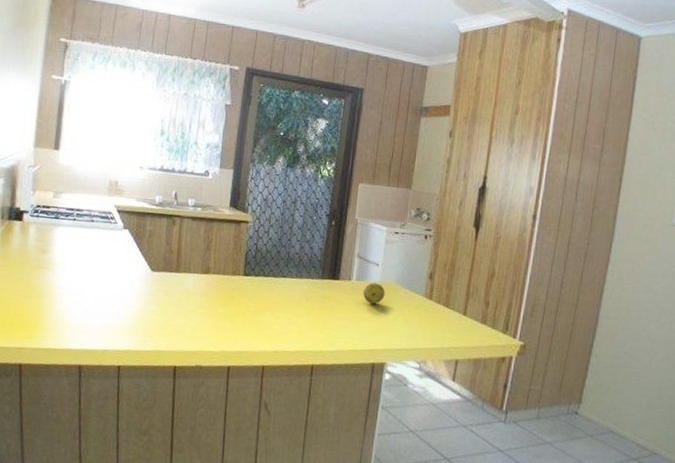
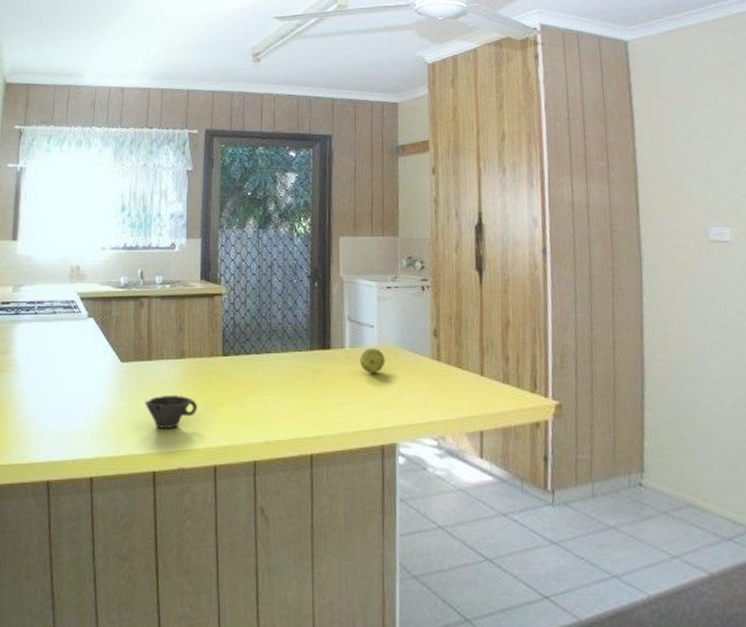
cup: none [171,304,217,332] -> present [145,394,197,428]

